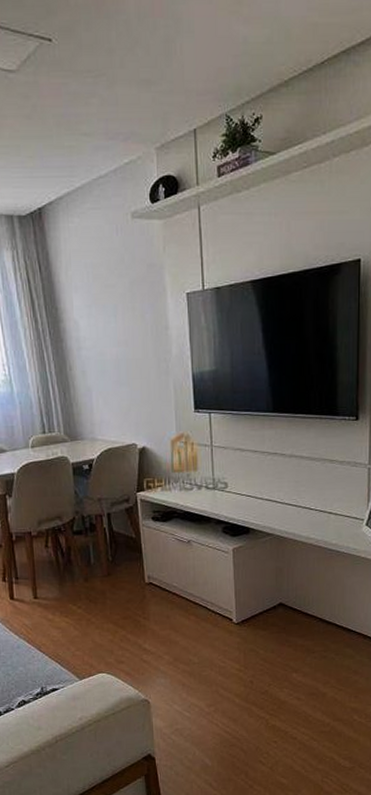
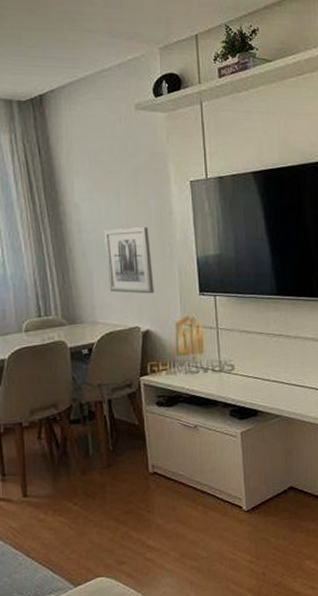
wall art: none [102,343,150,411] -> present [104,227,154,294]

